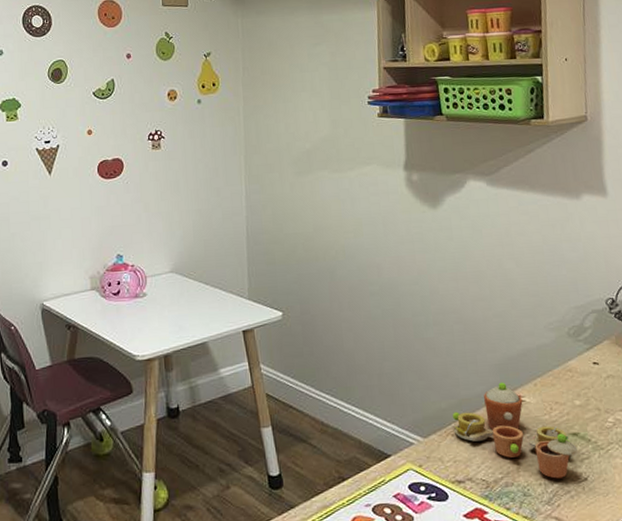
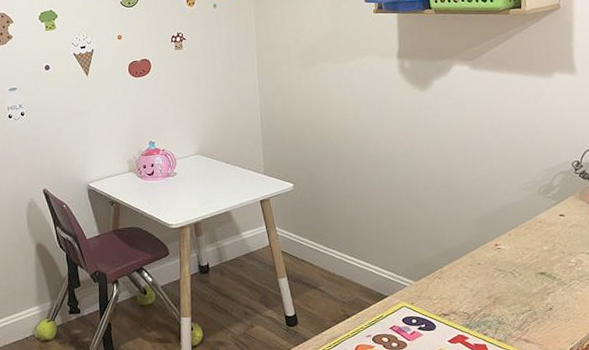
toy tea set: present [452,382,577,479] -> none [439,234,544,310]

